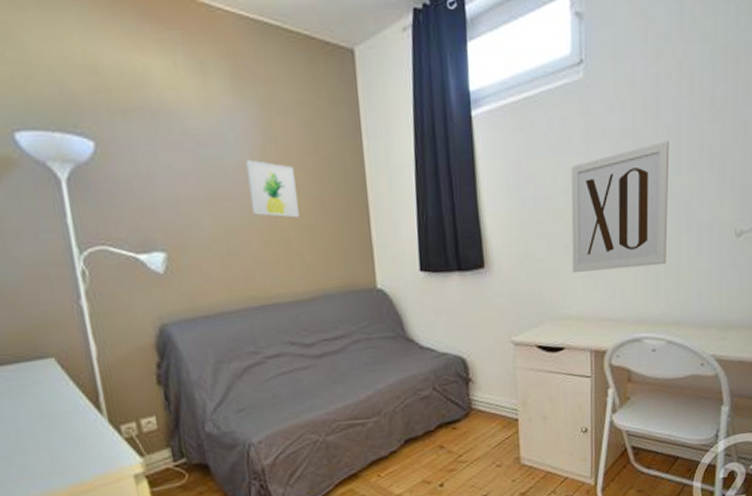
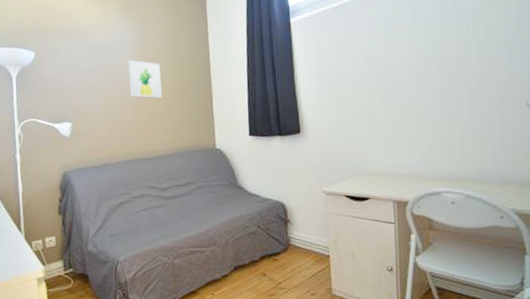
wall art: present [571,141,670,272] -> none [372,32,461,137]

